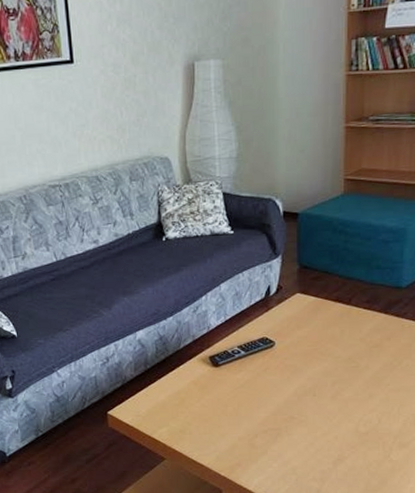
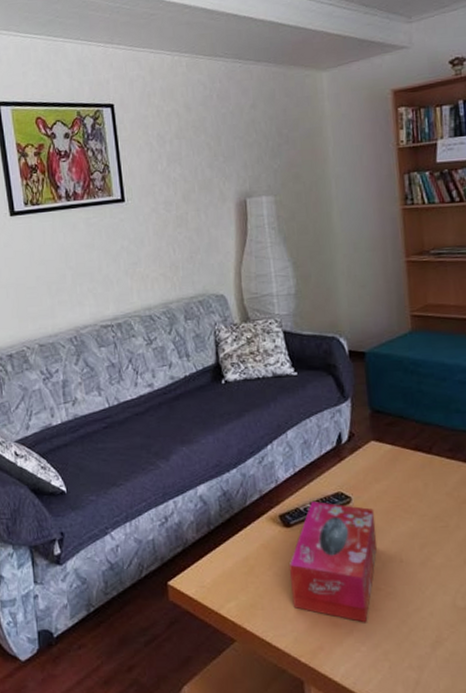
tissue box: none [216,345,295,445] -> present [289,502,378,623]

